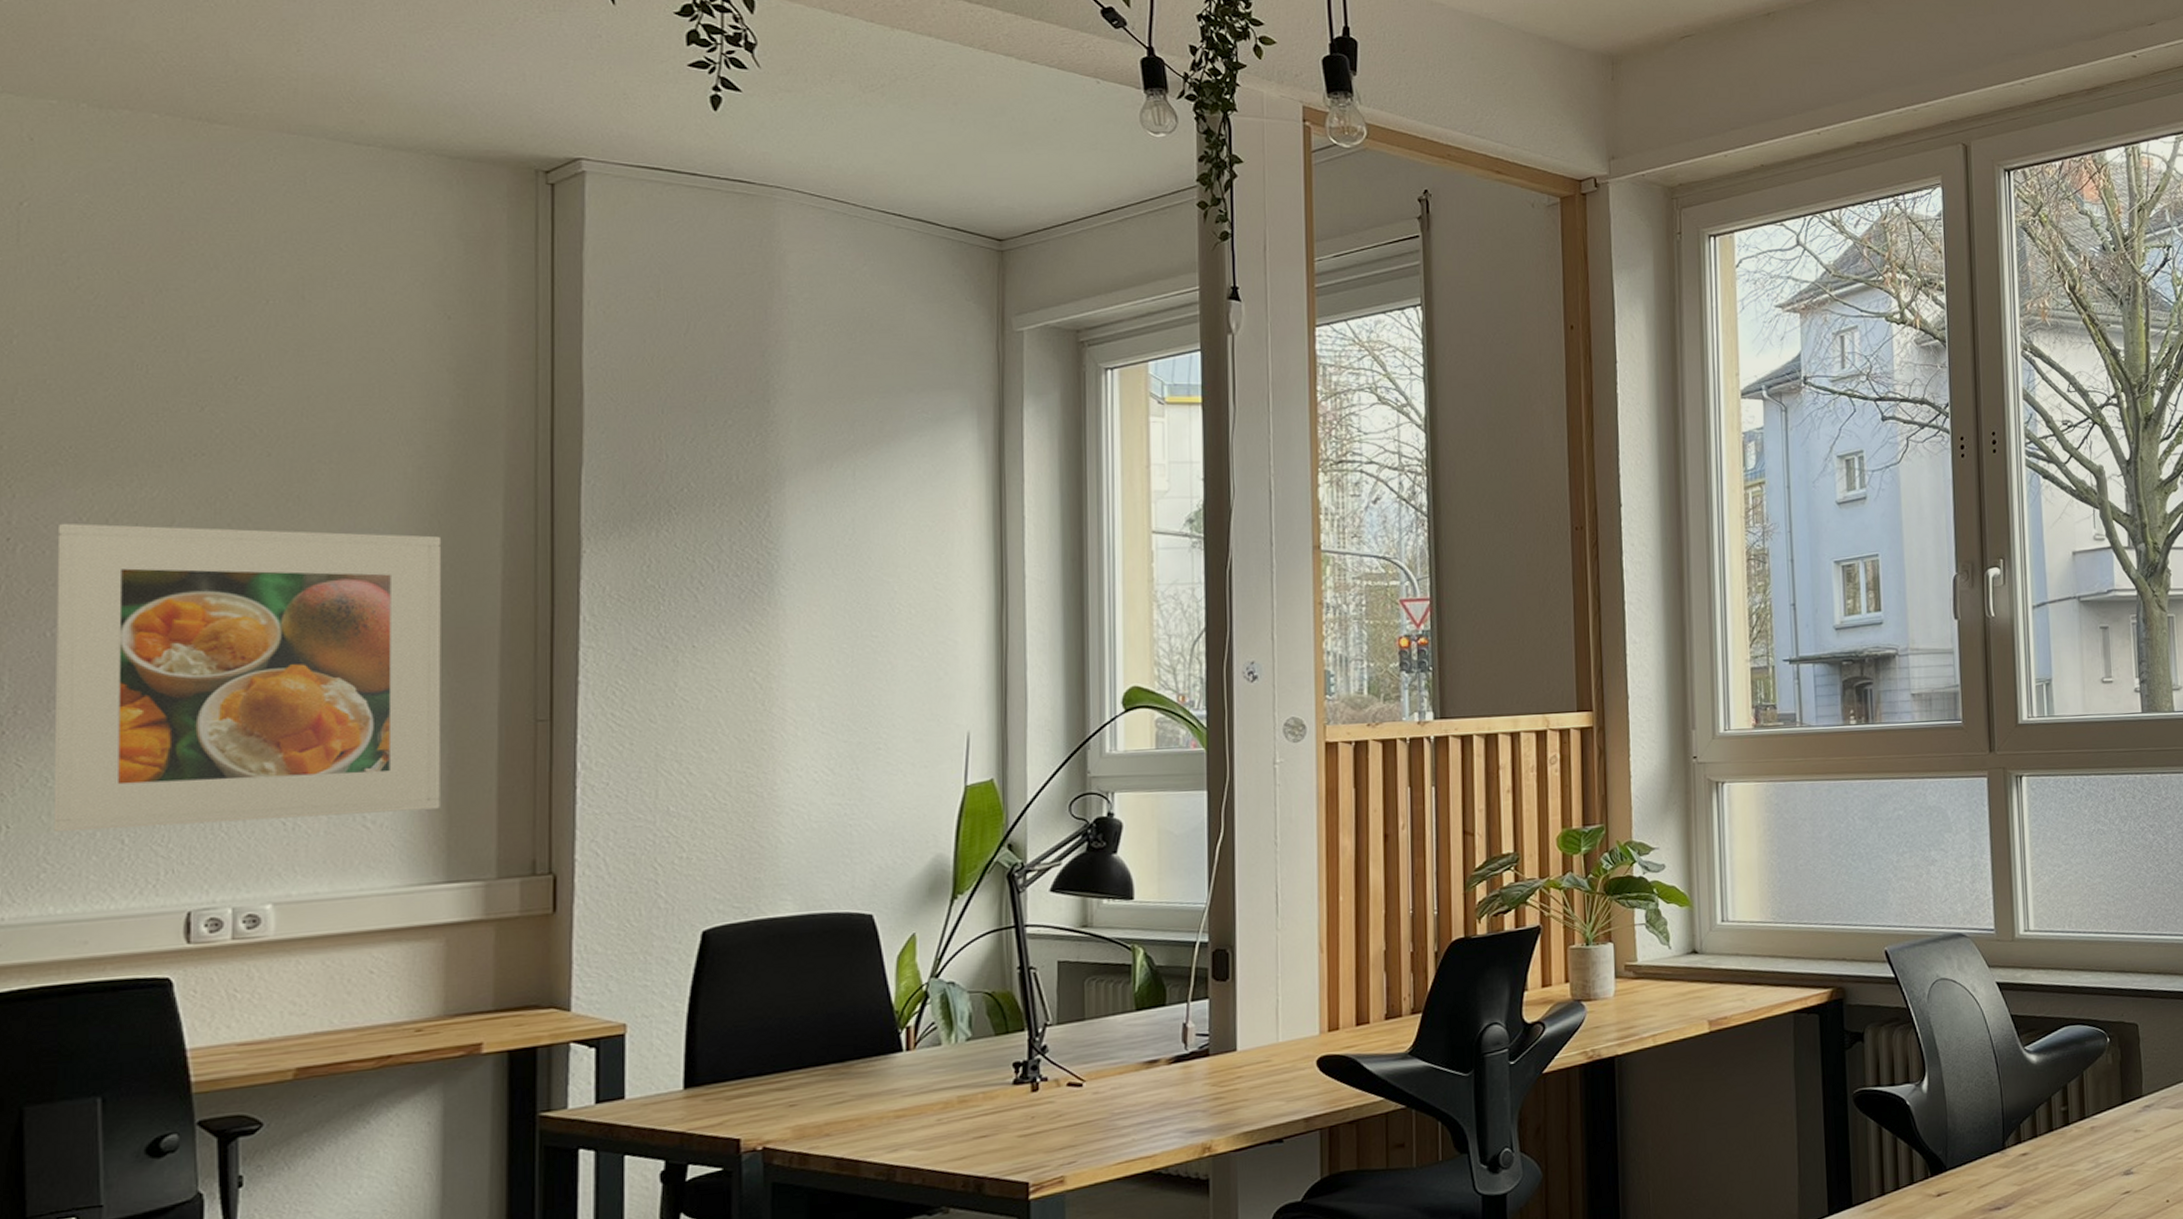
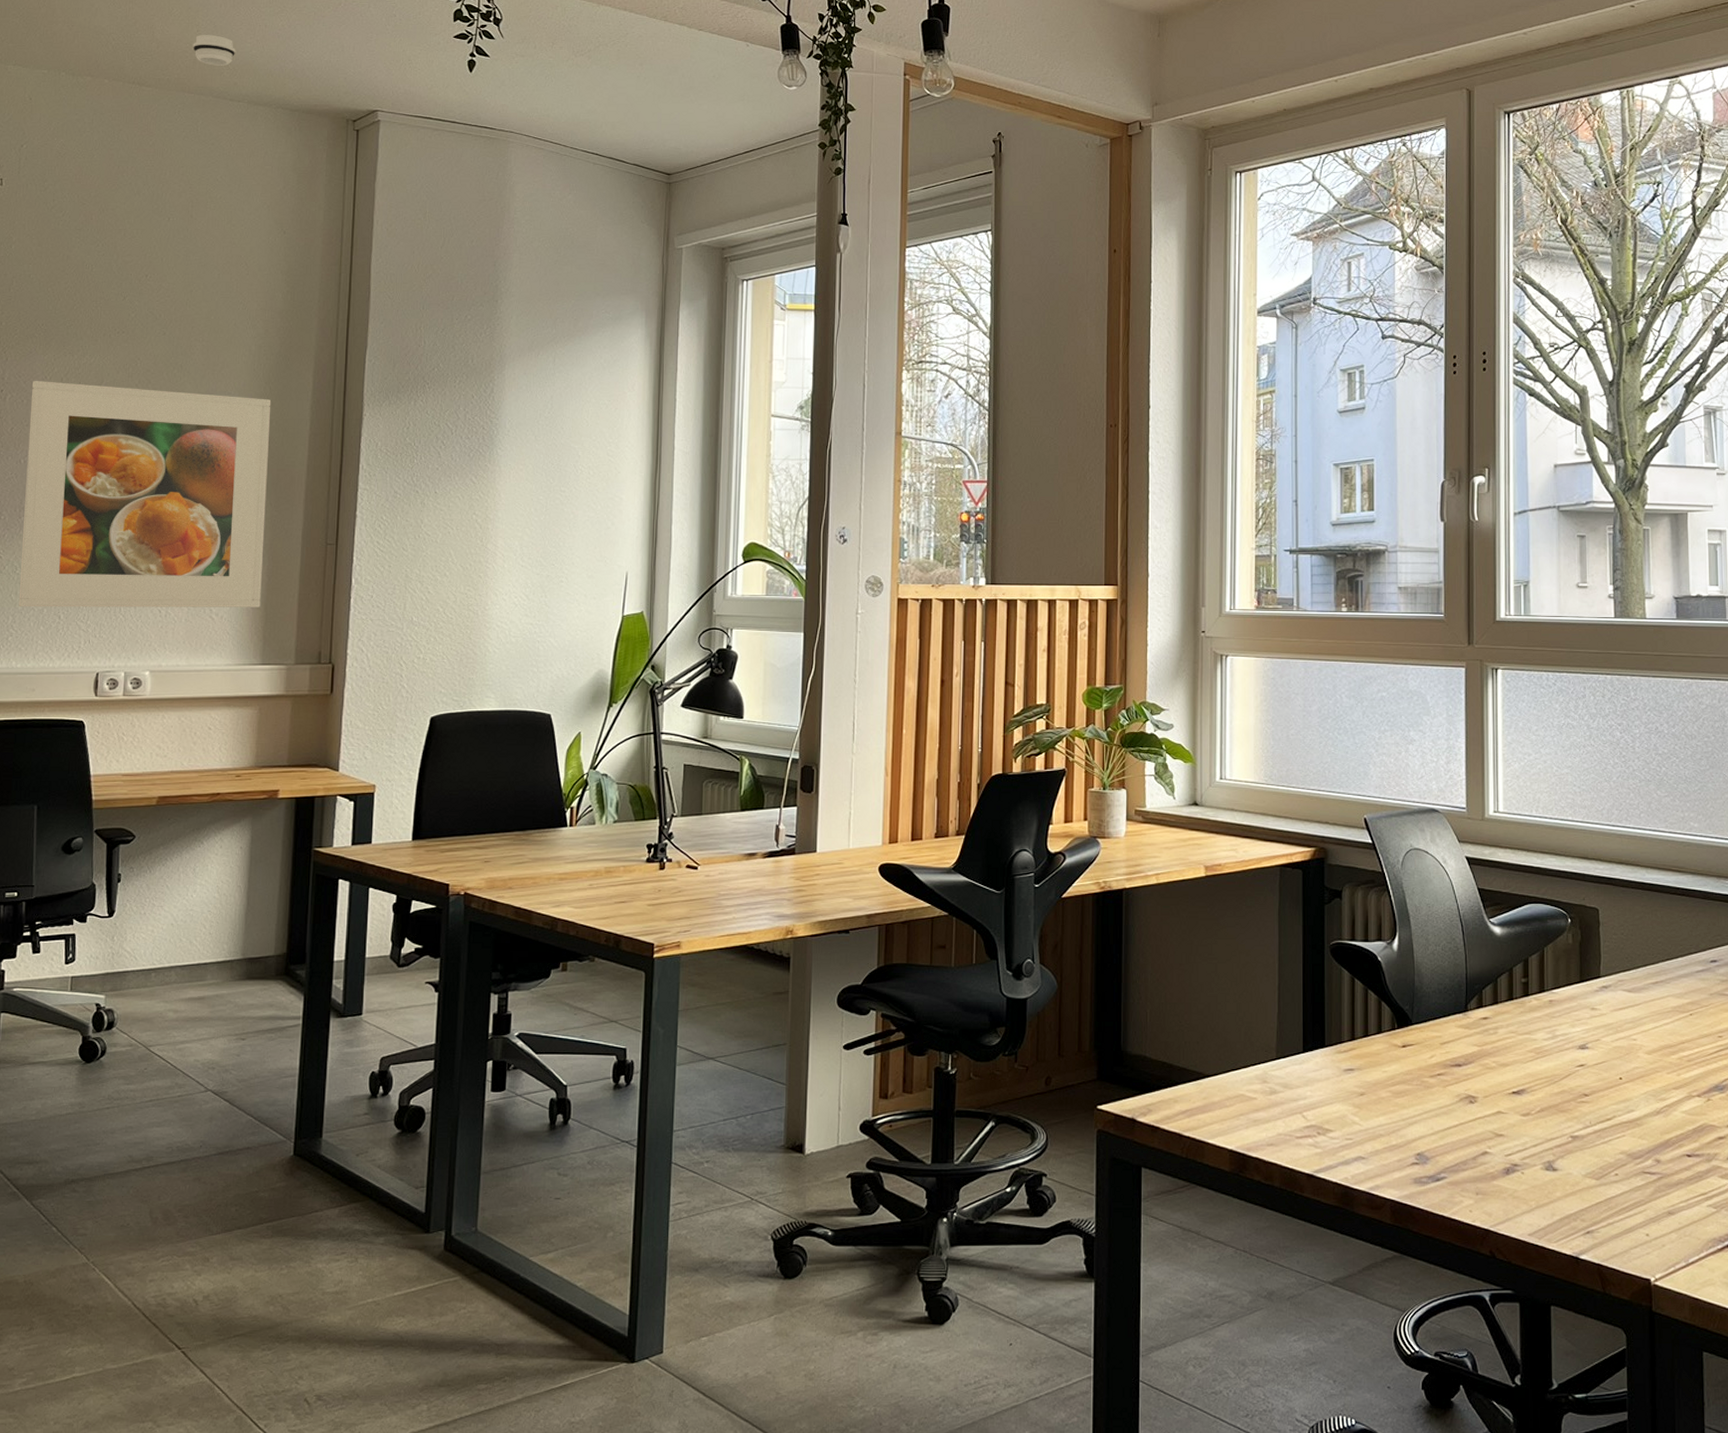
smoke detector: none [291,56,360,98] -> present [193,35,236,66]

